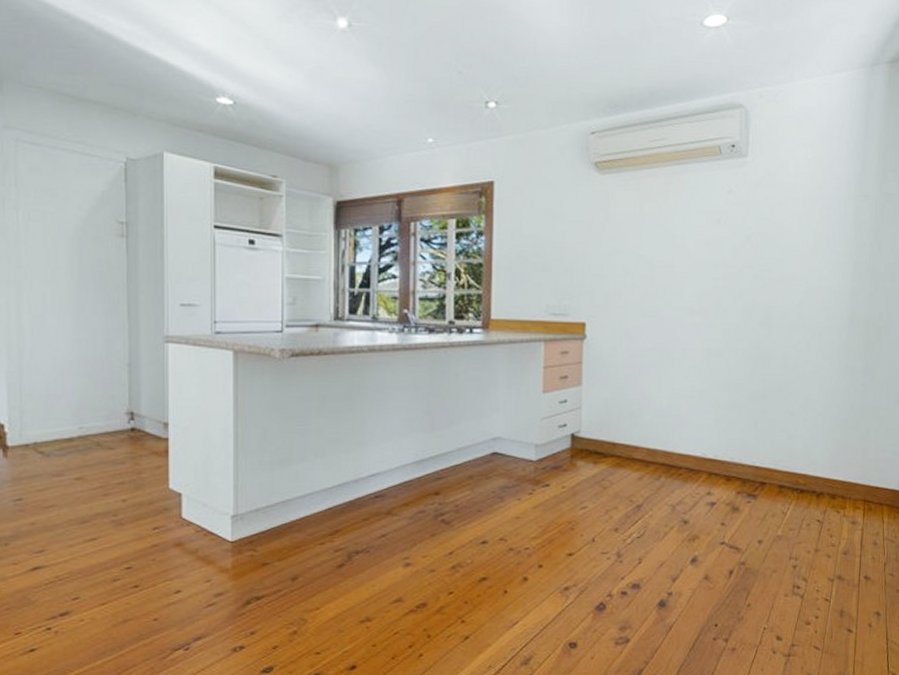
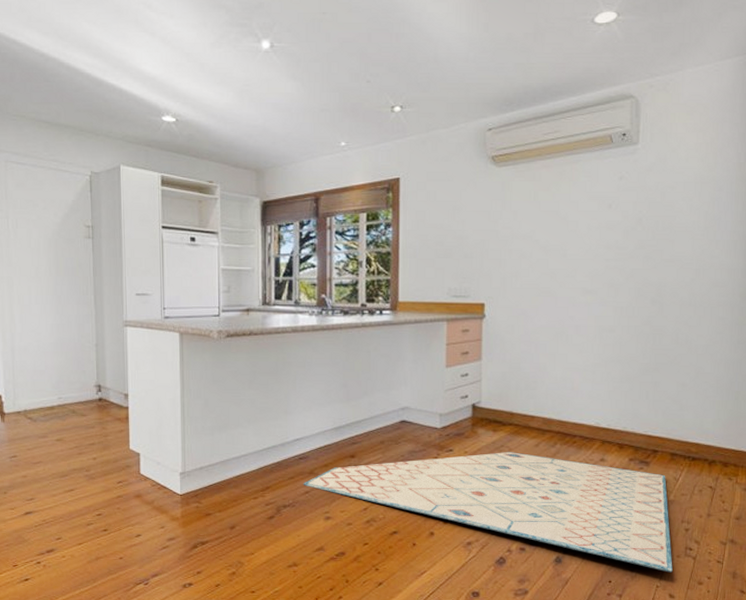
rug: none [379,485,780,613] -> present [303,451,673,573]

